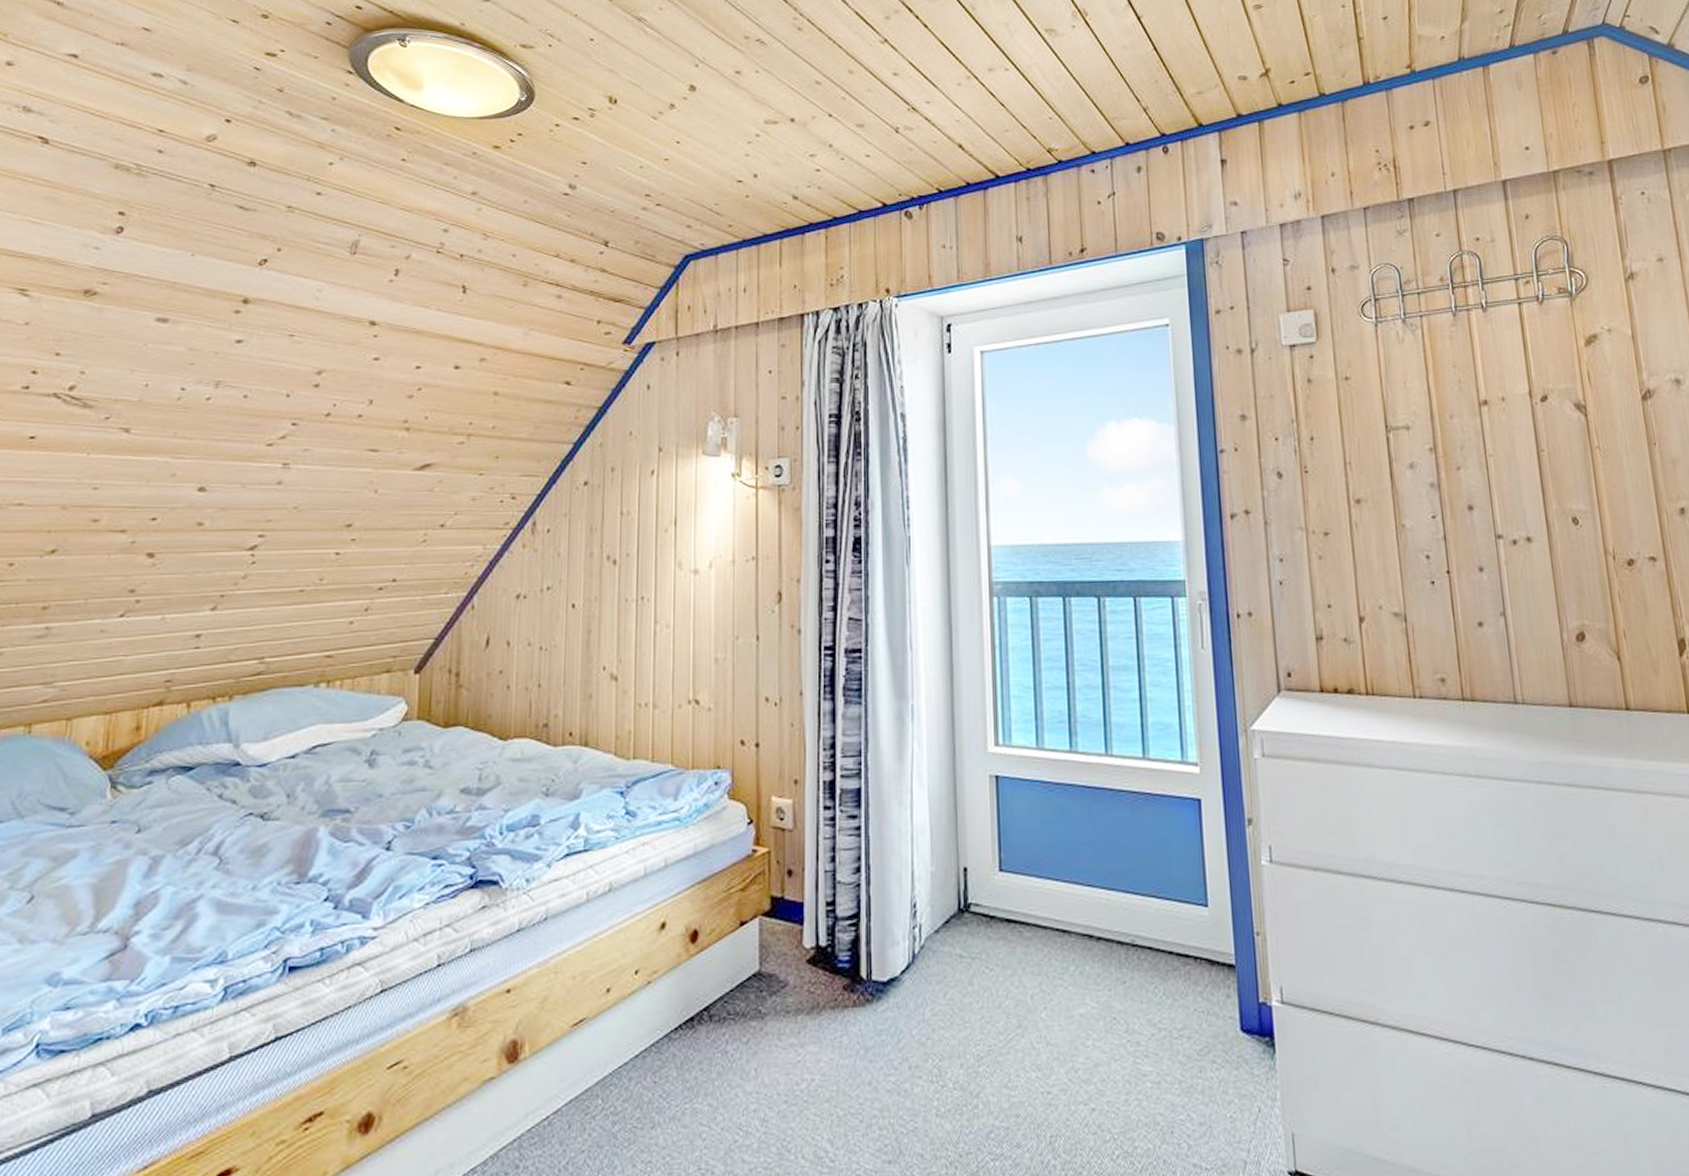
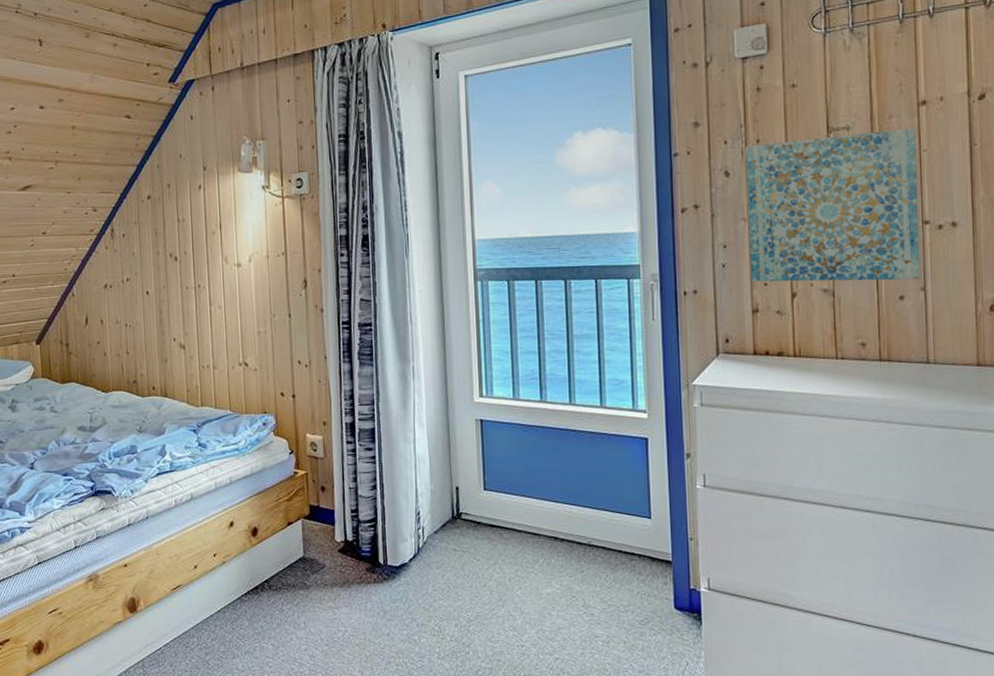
wall art: none [1299,429,1499,604] -> present [746,127,921,282]

